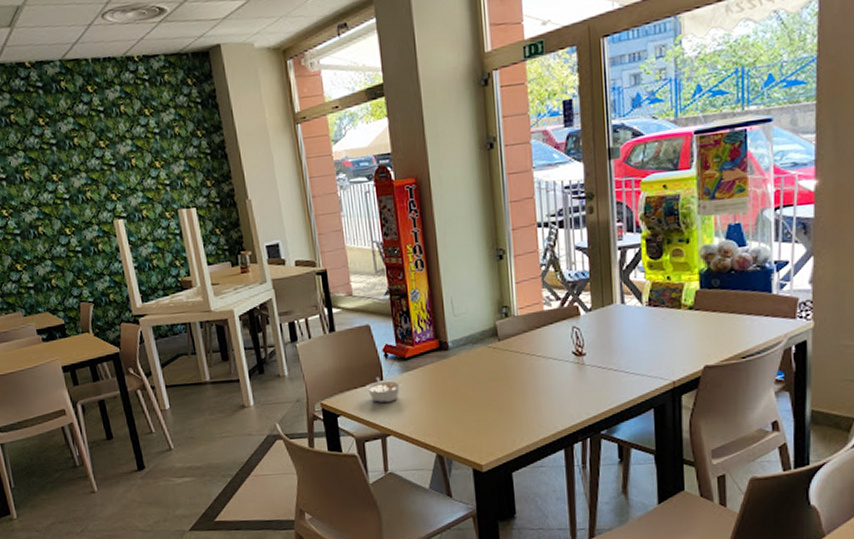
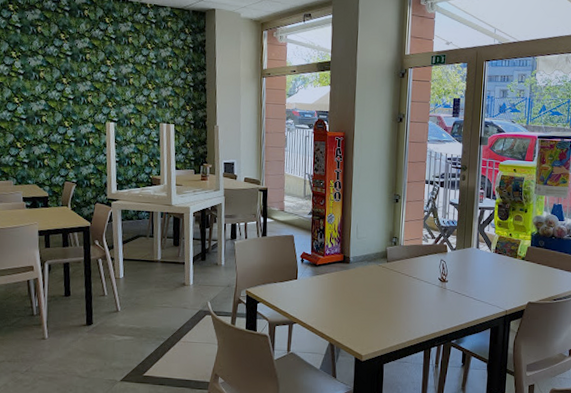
legume: present [365,377,403,403] -> none [282,276,312,297]

